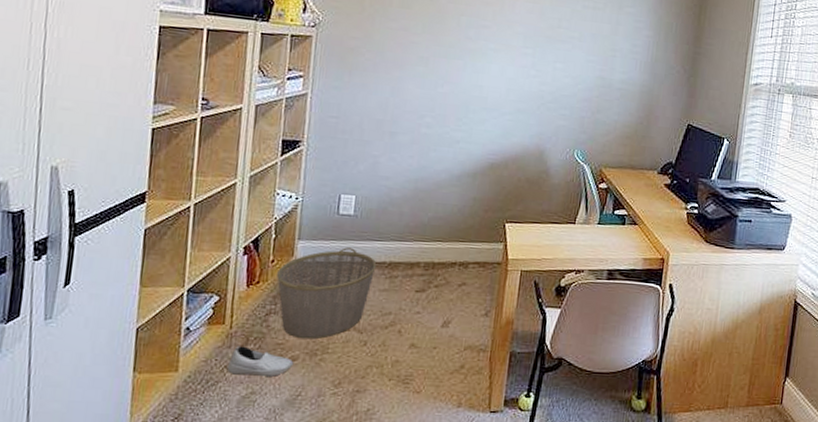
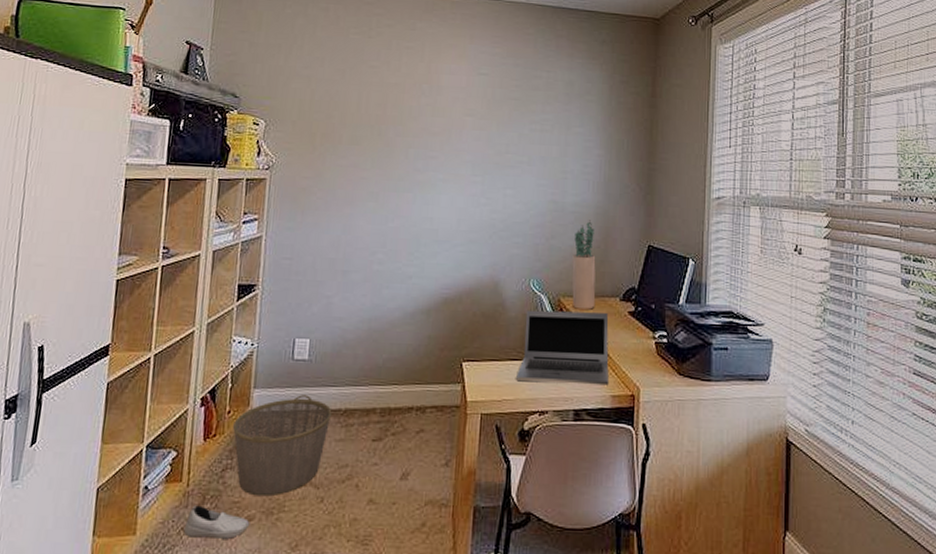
laptop: none [556,178,646,249] -> present [516,309,610,386]
vase: none [612,97,639,182] -> present [571,220,596,311]

